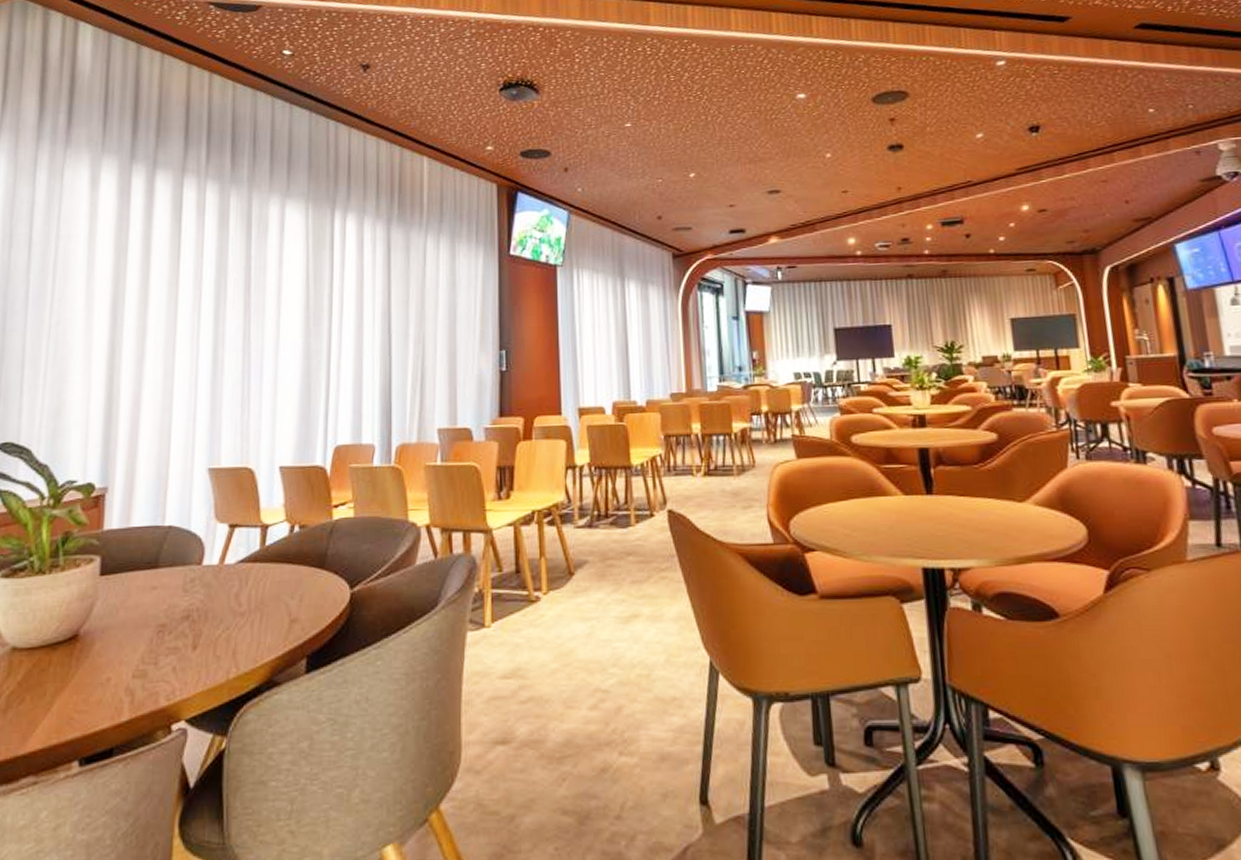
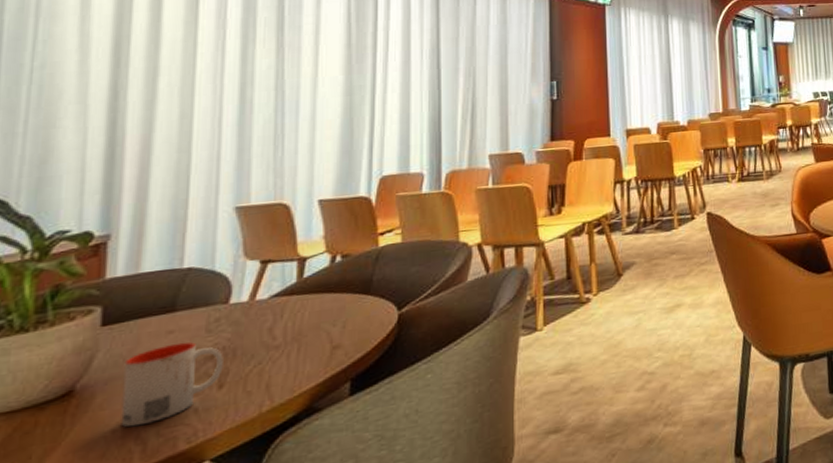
mug: none [114,599,197,677] -> present [121,342,223,427]

